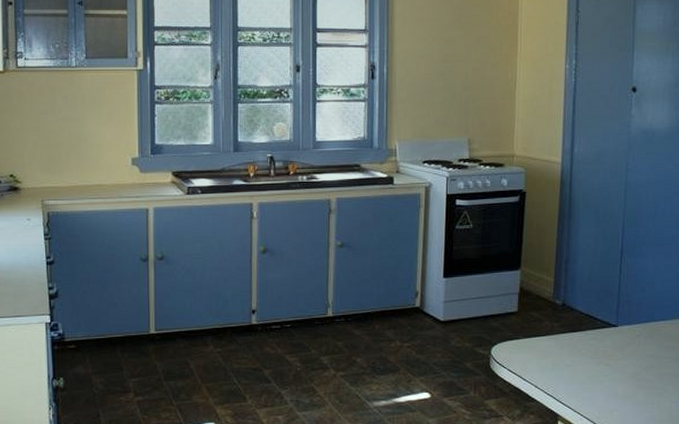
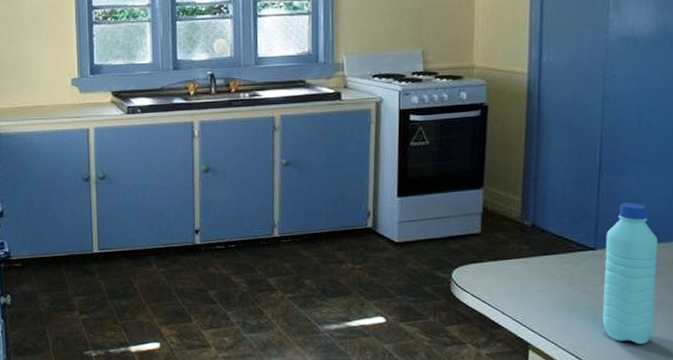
water bottle: none [621,283,669,413] -> present [602,203,657,344]

